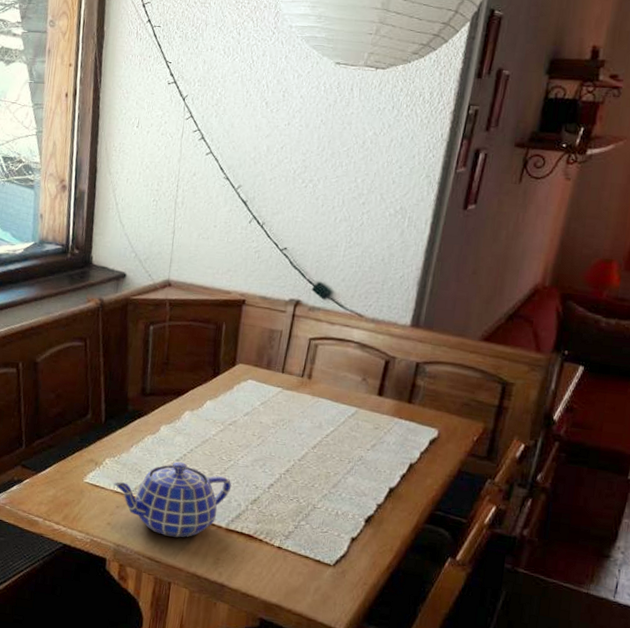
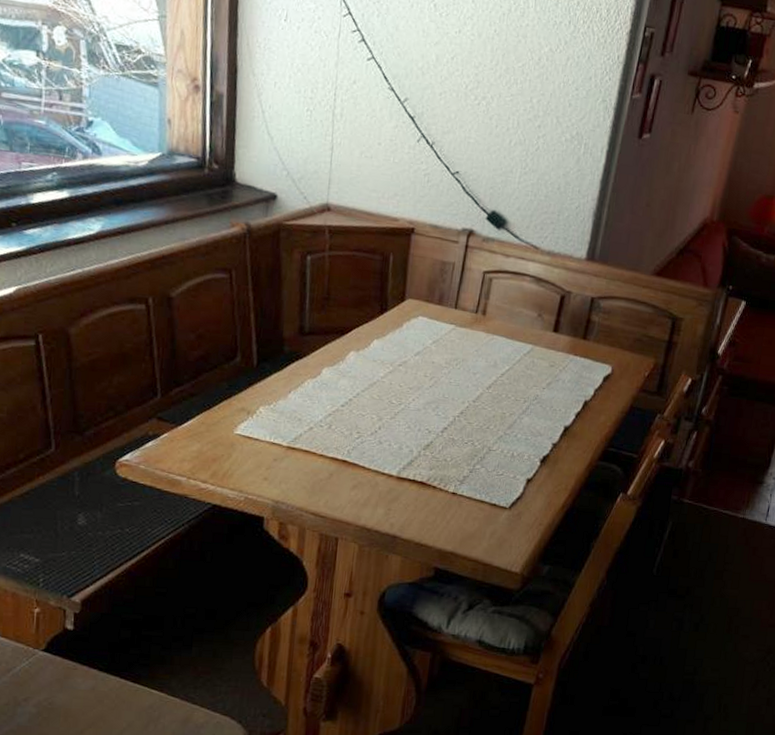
teapot: present [113,462,232,538] -> none [270,407,403,489]

